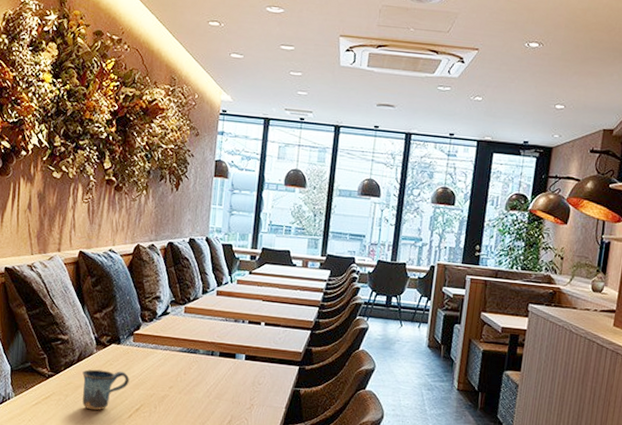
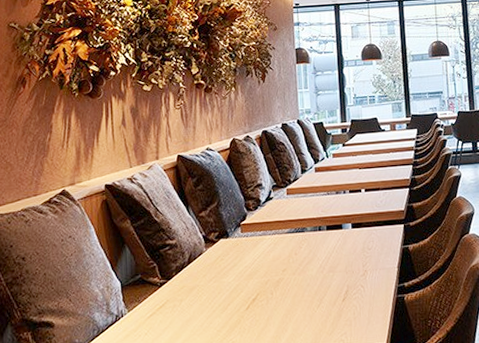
mug: present [82,369,130,411] -> none [195,264,243,310]

